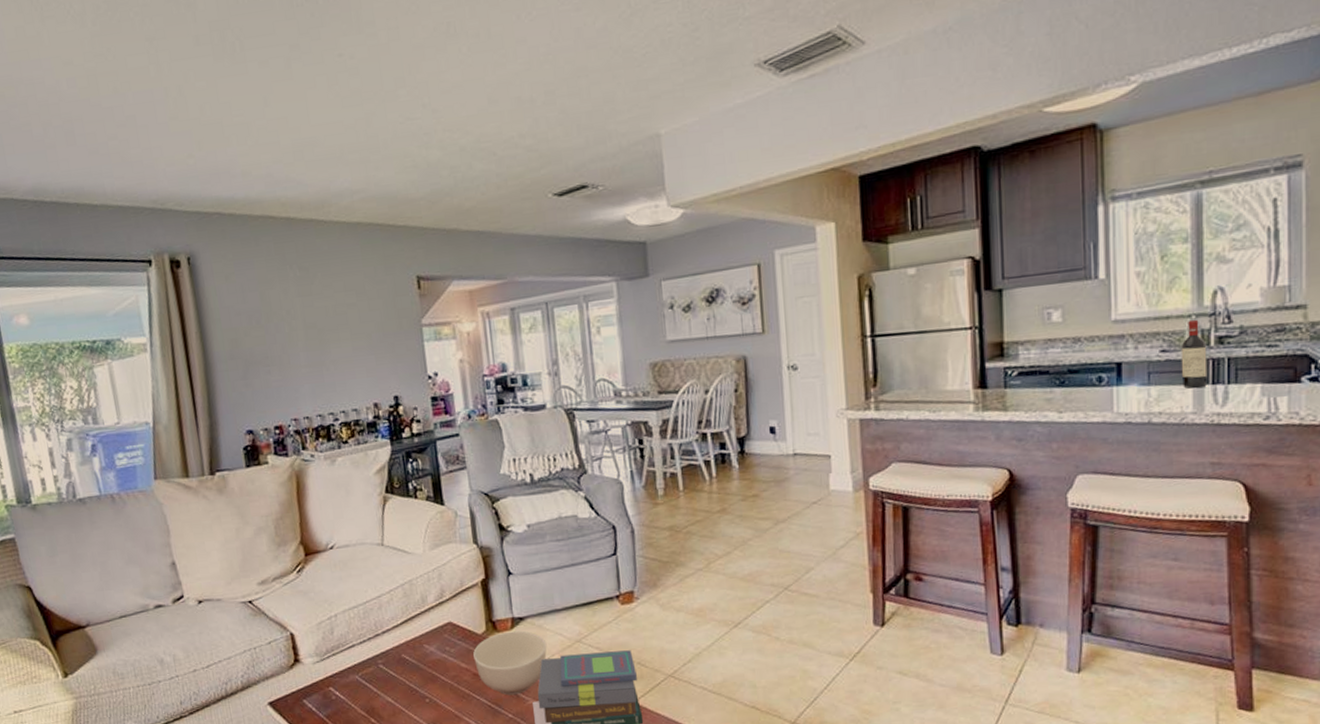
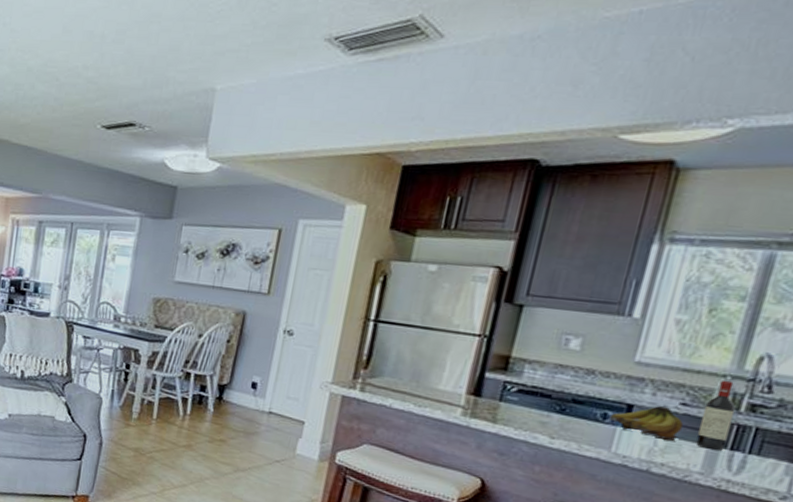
fruit: none [1104,357,1169,390] -> present [609,406,684,441]

